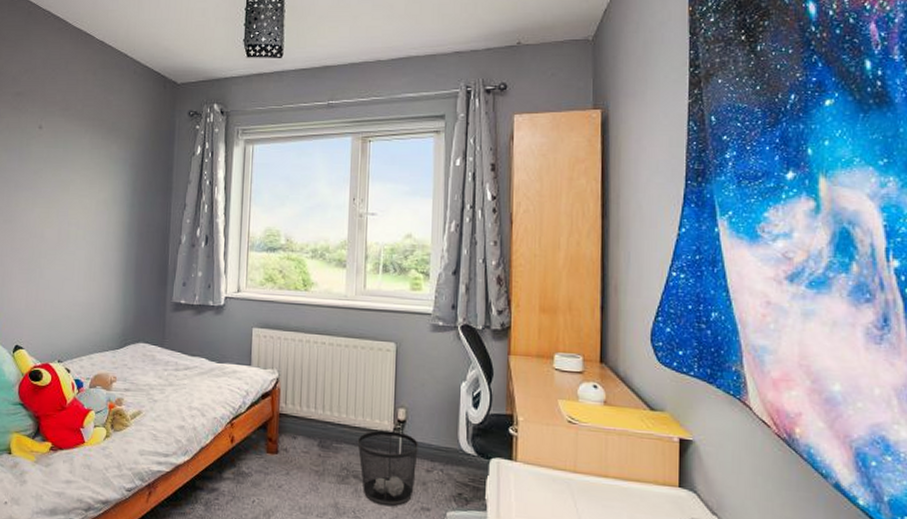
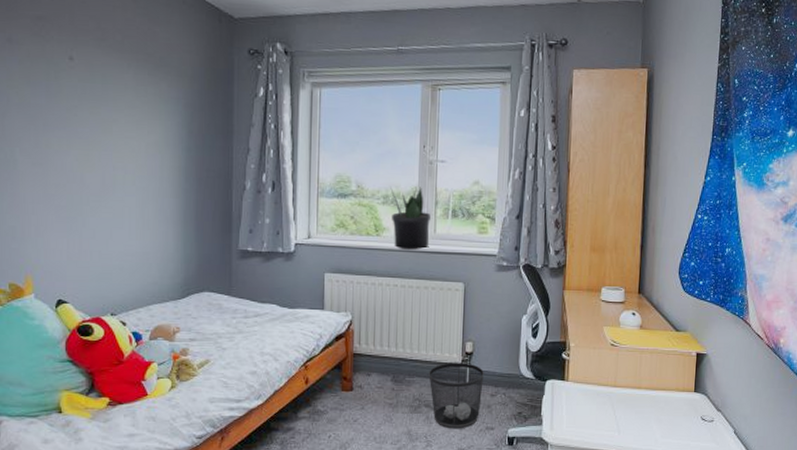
planter: none [319,240,360,307] -> present [390,187,430,251]

